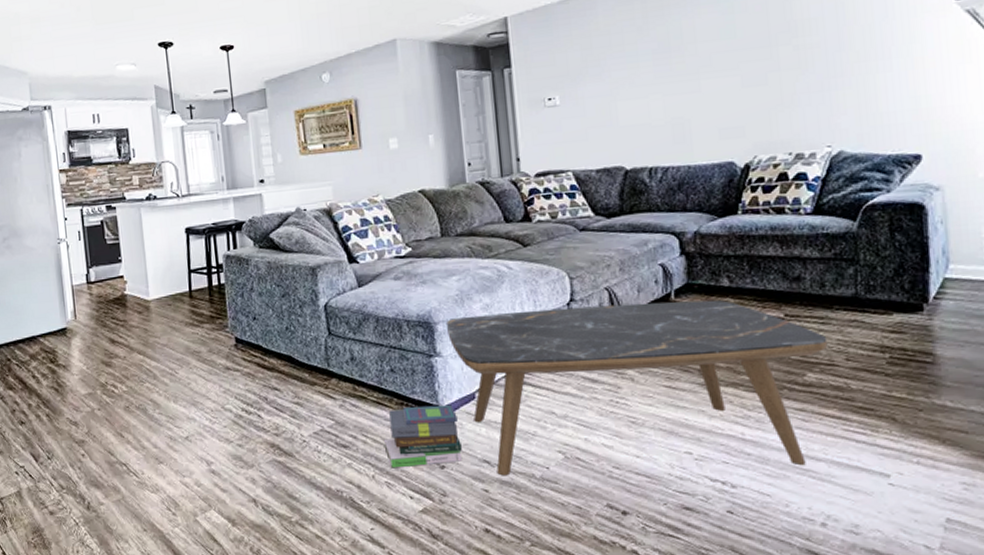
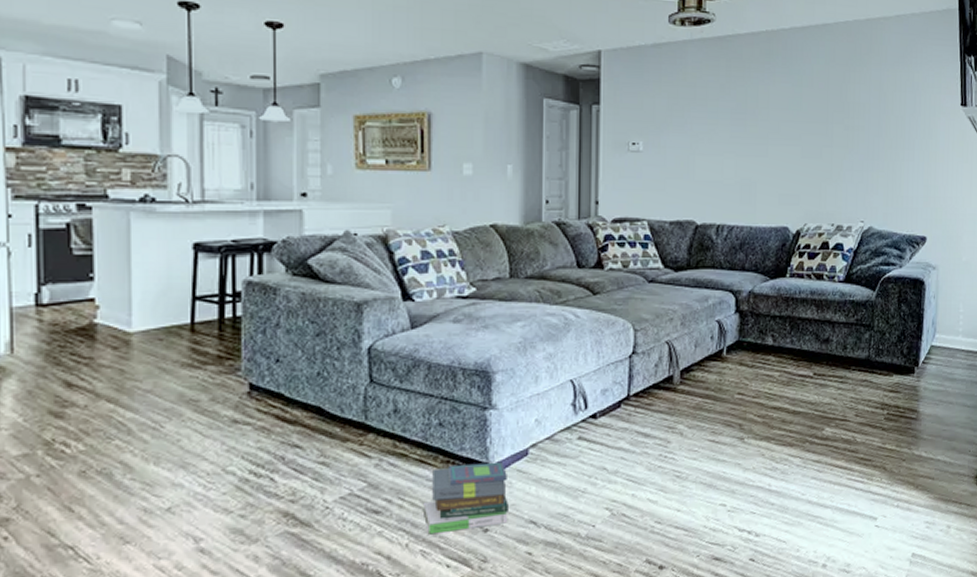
coffee table: present [447,300,828,476] -> none [506,357,844,537]

